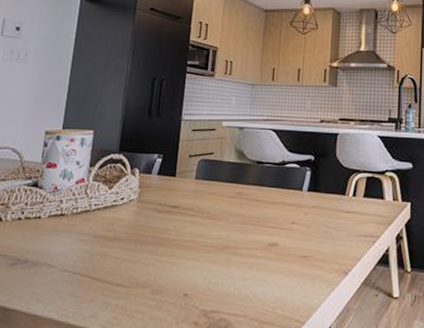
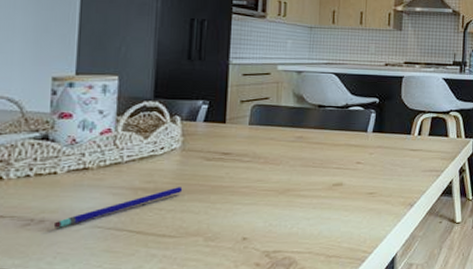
pen: none [33,237,137,269] -> present [53,187,183,228]

